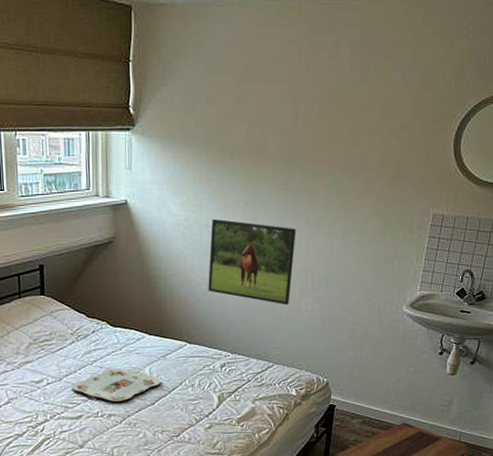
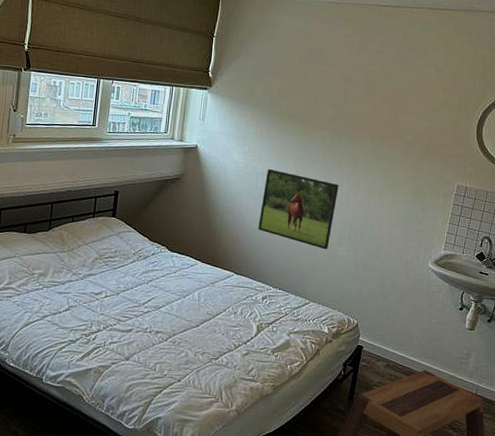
serving tray: present [71,368,161,401] -> none [126,289,207,320]

